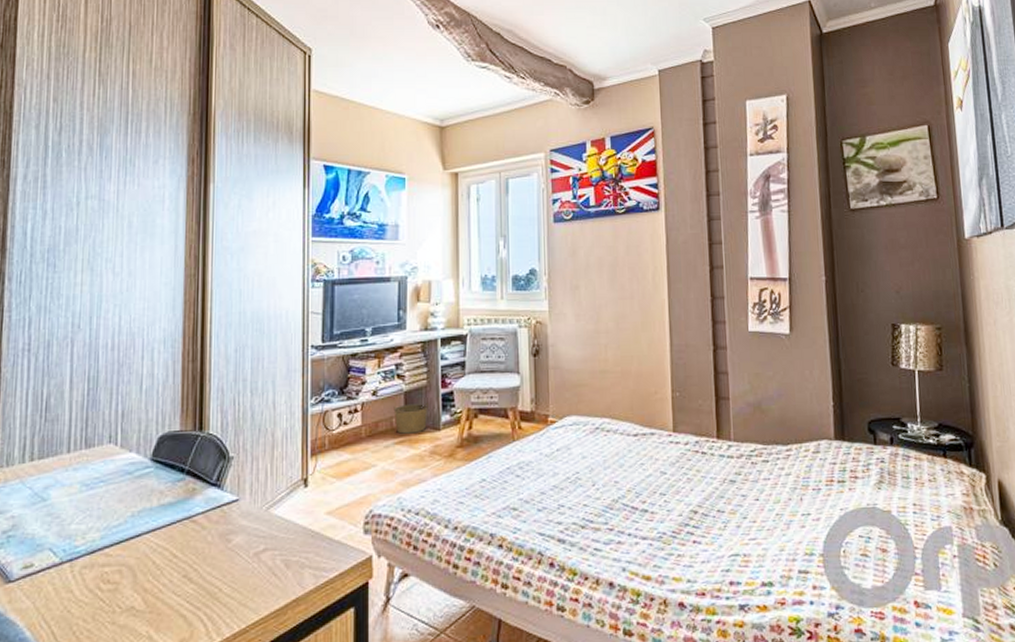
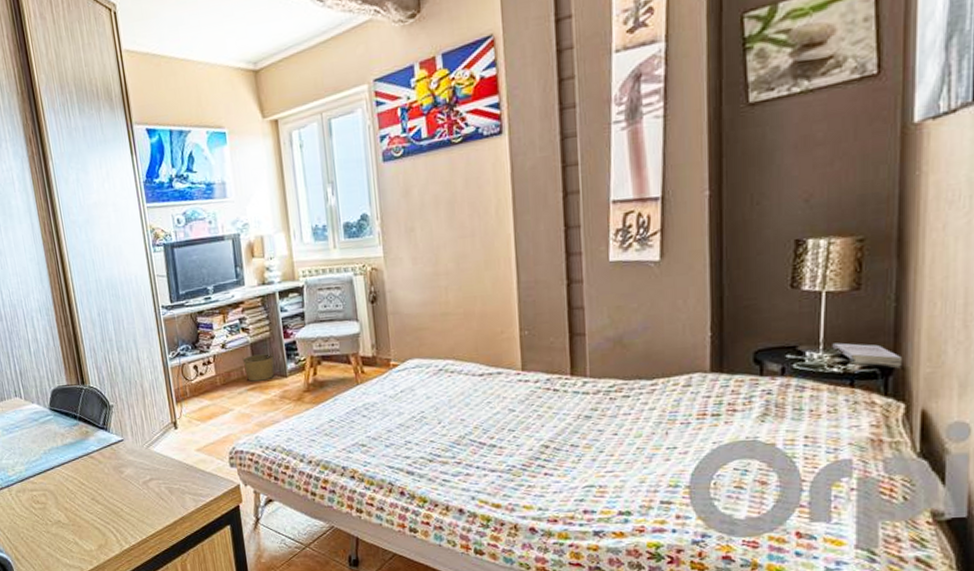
books: none [927,416,980,442] -> present [832,342,903,369]

